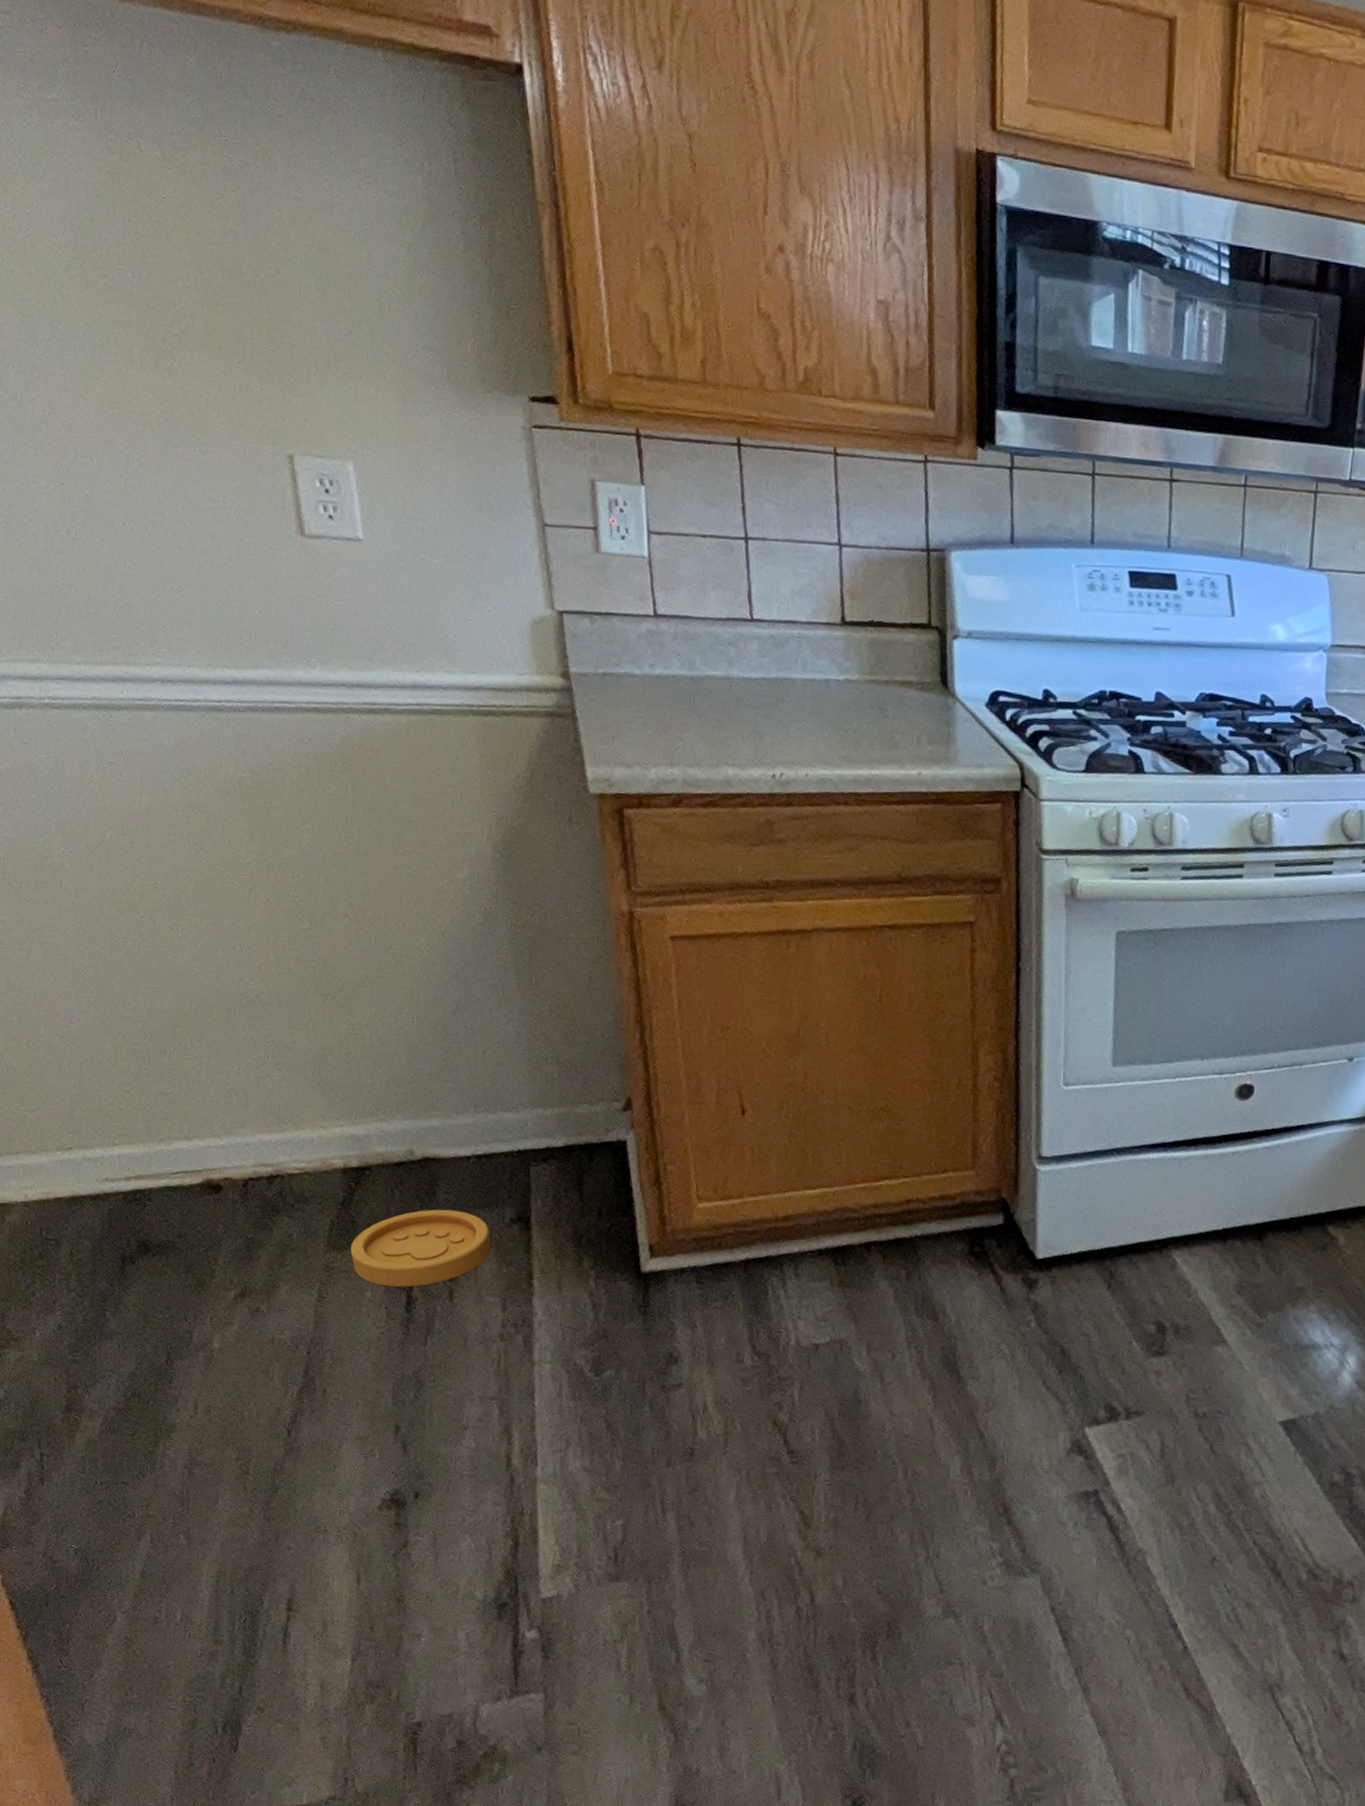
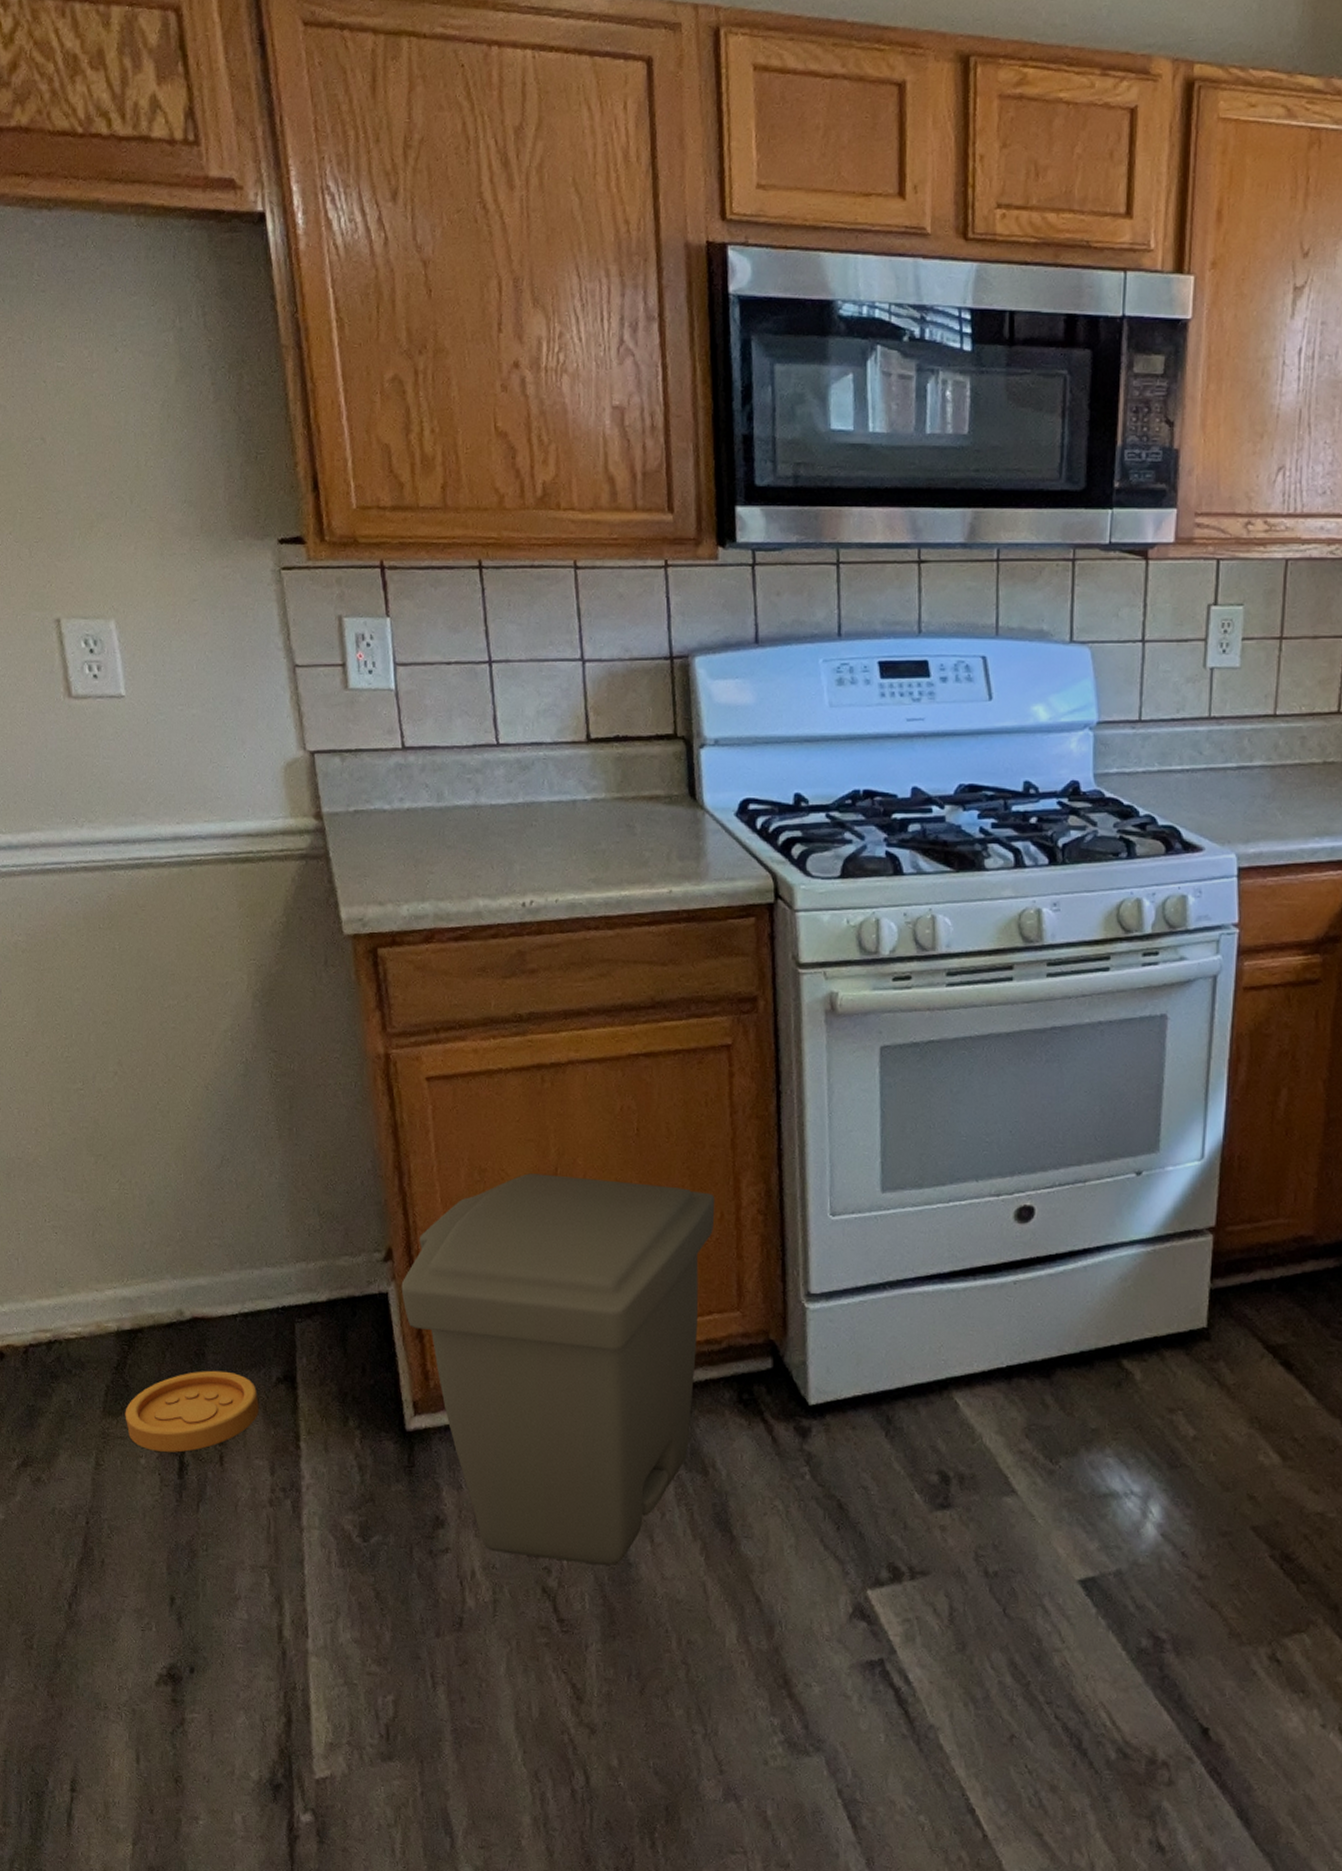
trash can: none [640,1033,954,1402] -> present [401,1173,715,1565]

